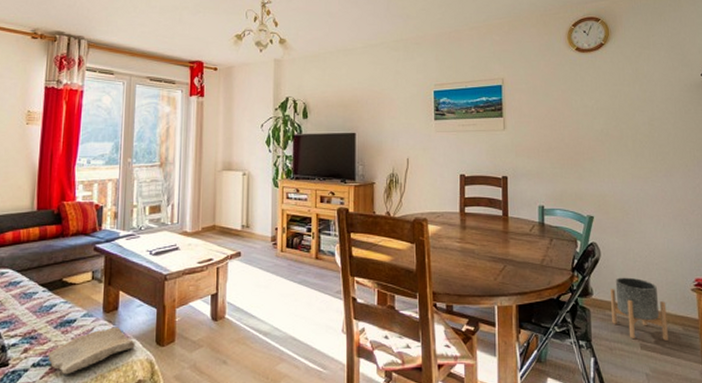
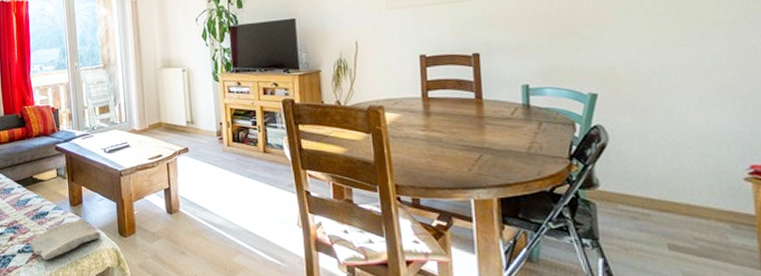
planter: present [609,277,668,341] -> none [622,165,709,240]

